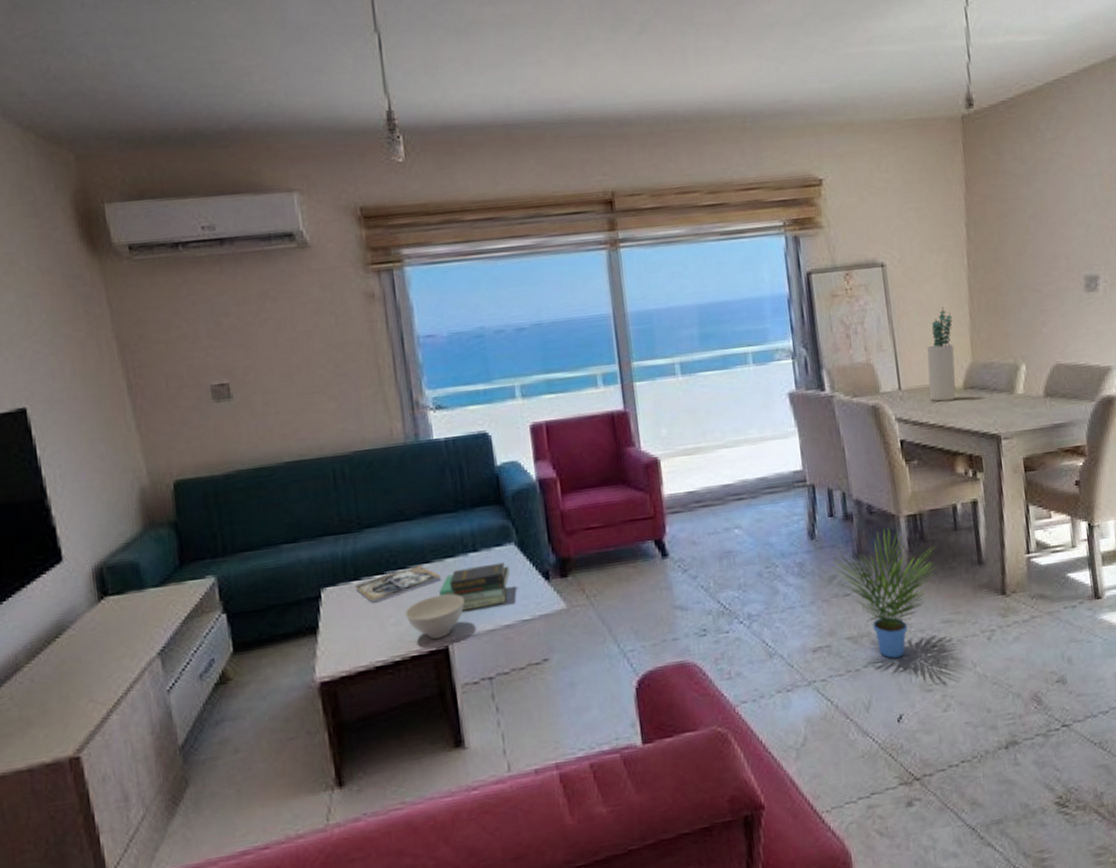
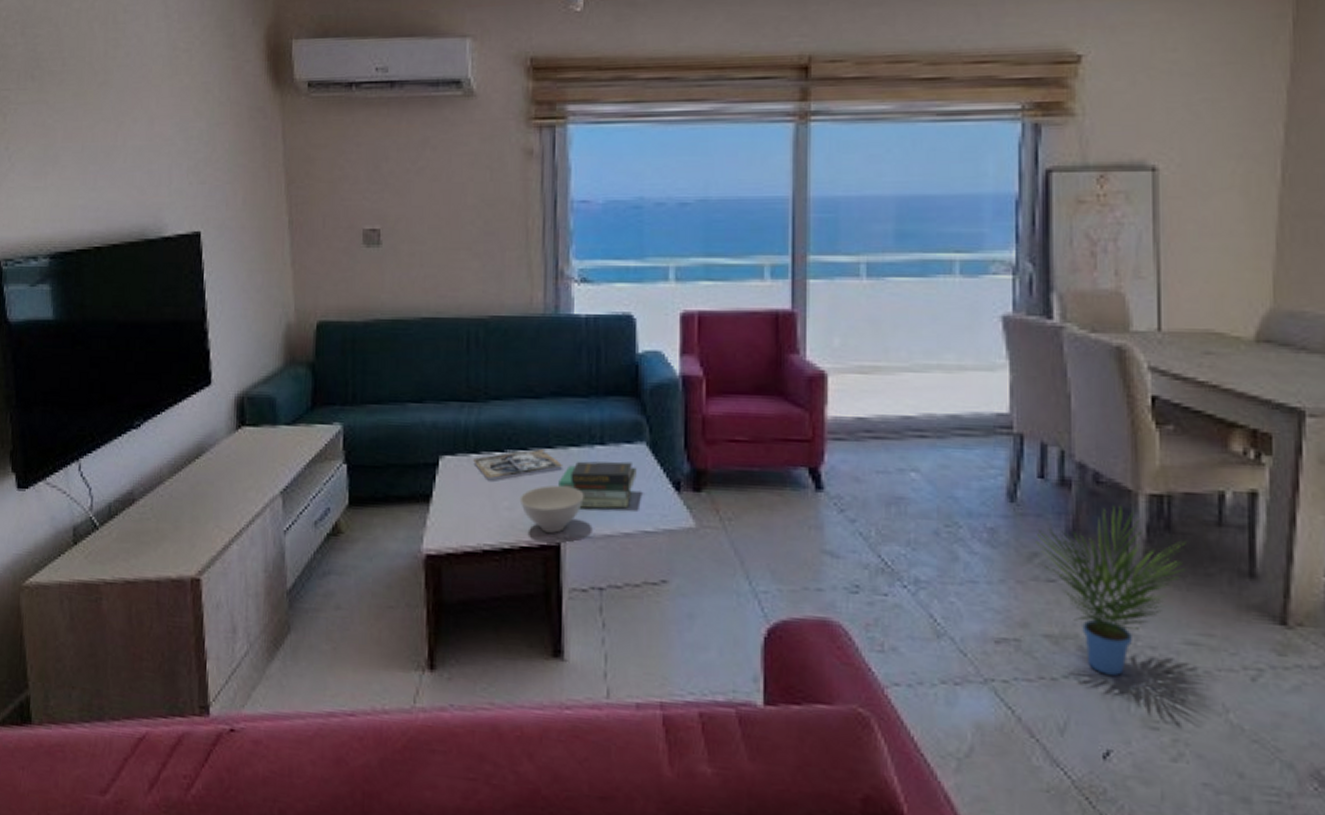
vase: present [926,307,956,402] -> none [1202,230,1249,354]

